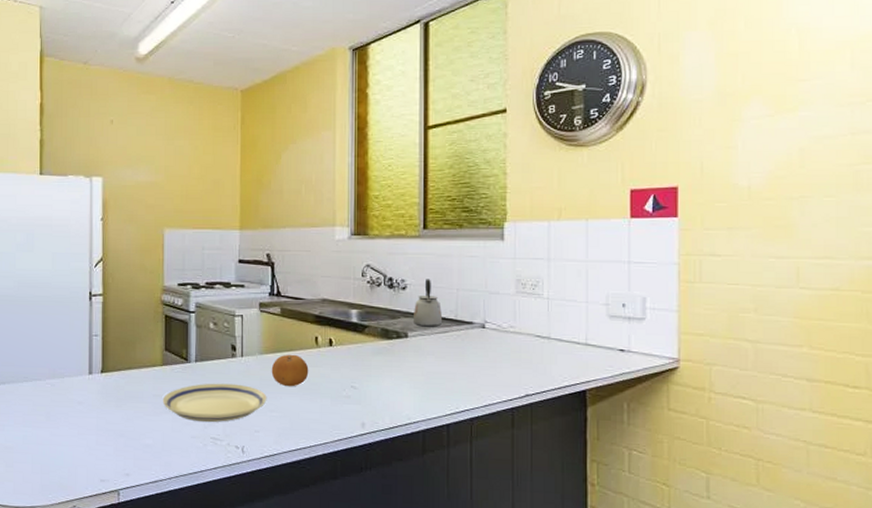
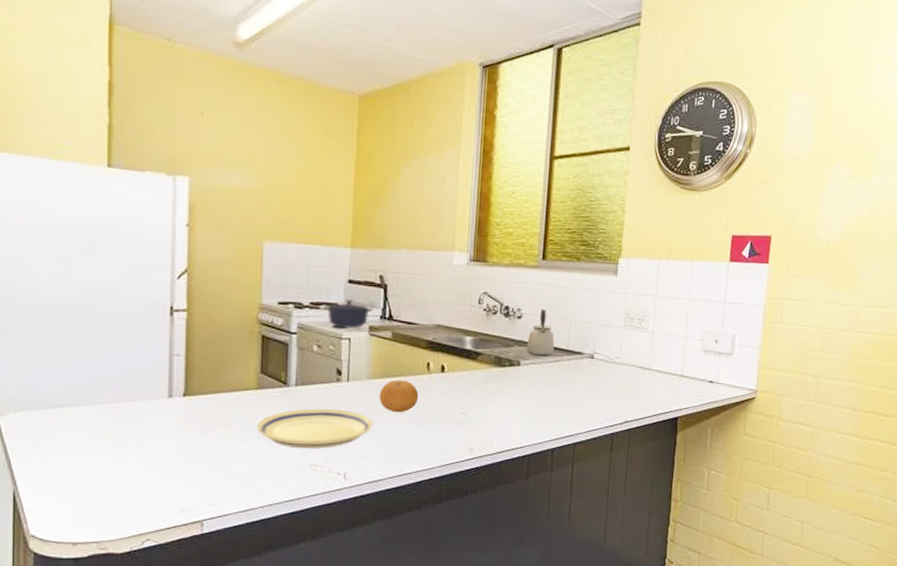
cooking pot: none [216,278,263,306] -> present [322,299,374,329]

